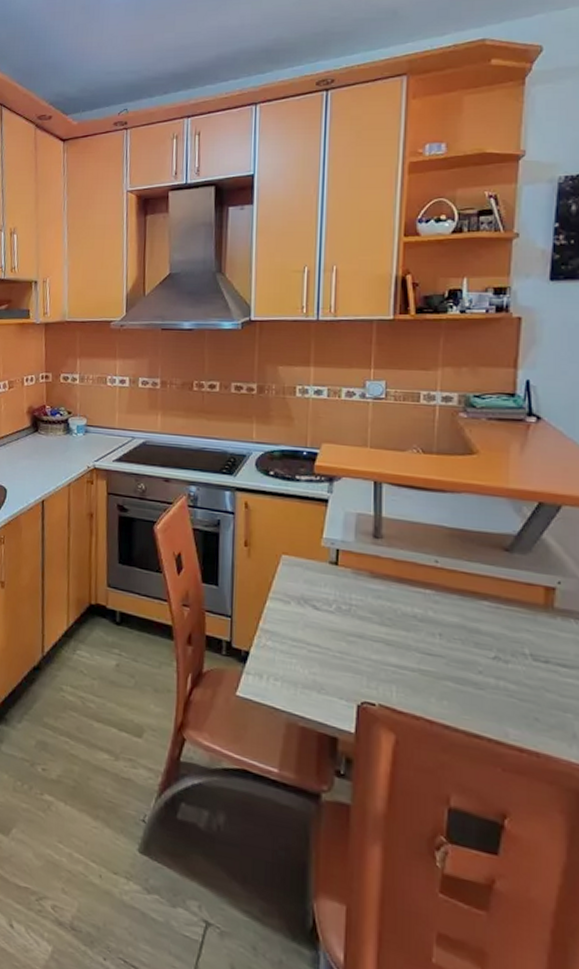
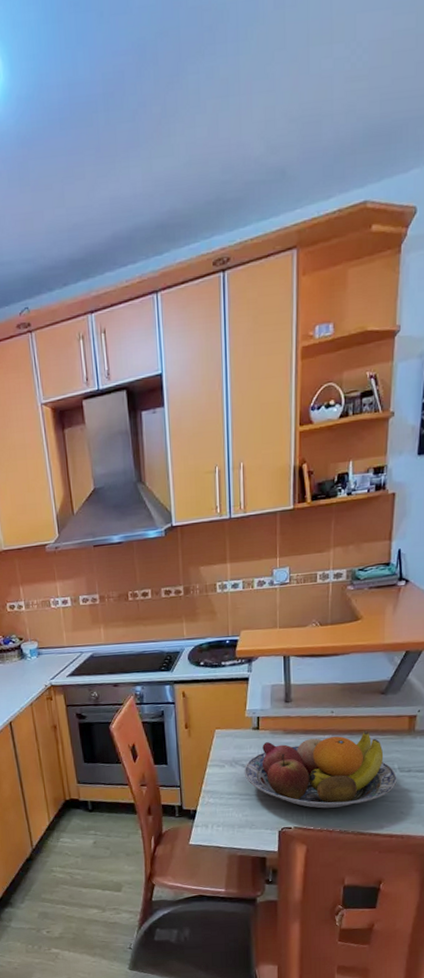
fruit bowl: none [314,583,528,692] -> present [244,731,397,809]

